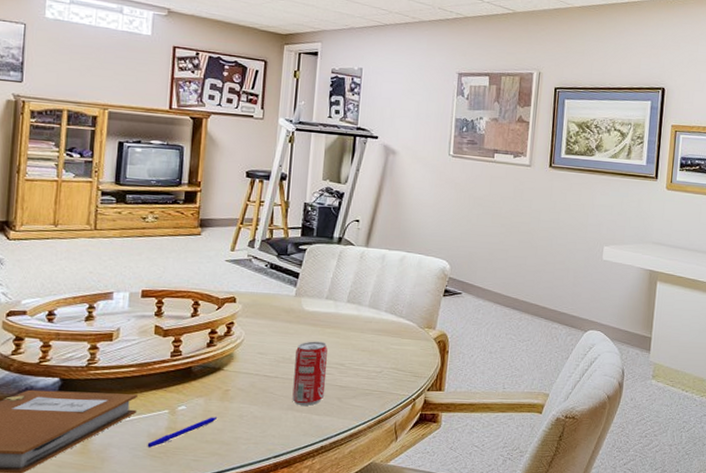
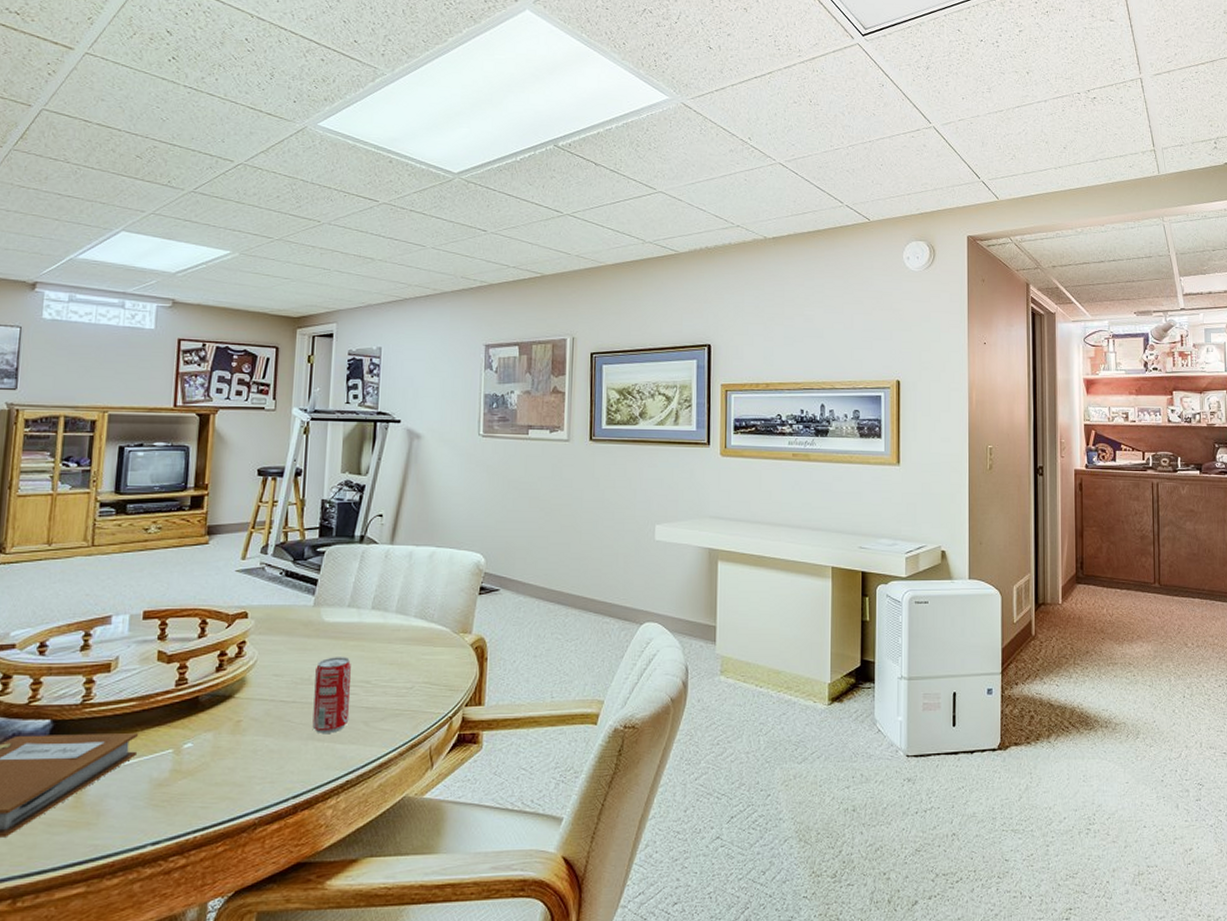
pen: present [147,417,218,448] -> none [148,754,229,796]

